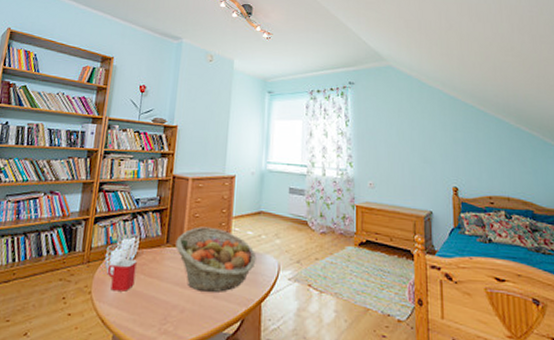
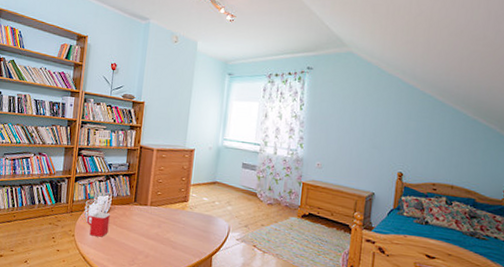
fruit basket: present [175,227,256,292] -> none [142,191,210,245]

